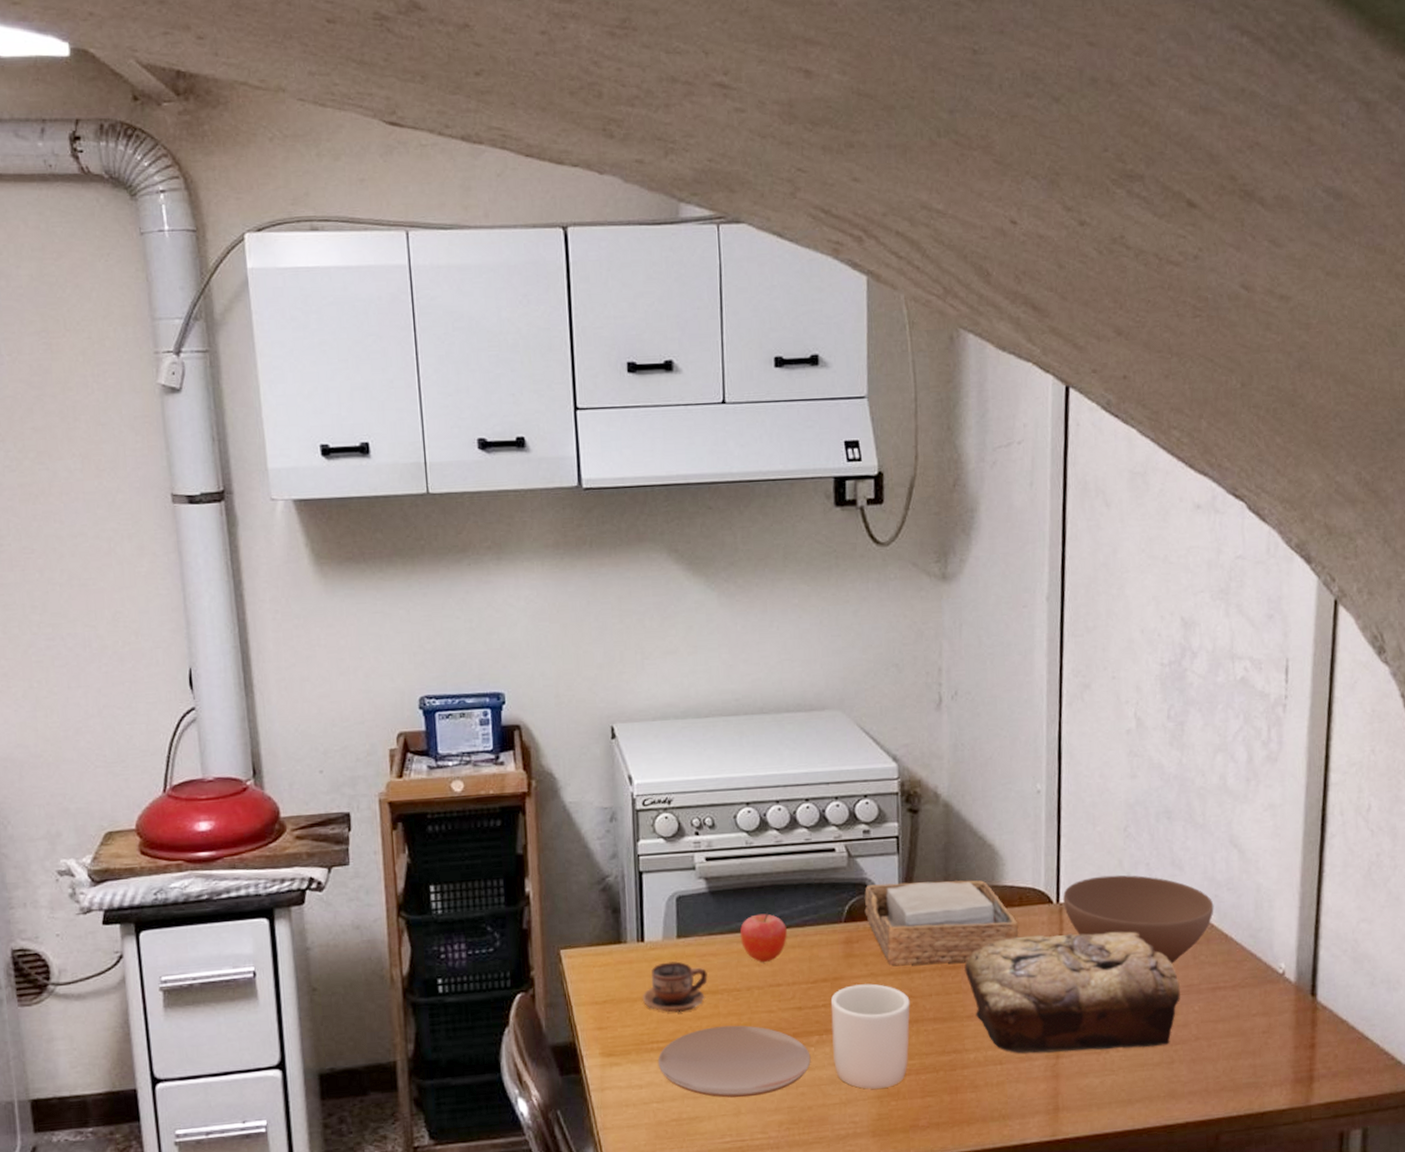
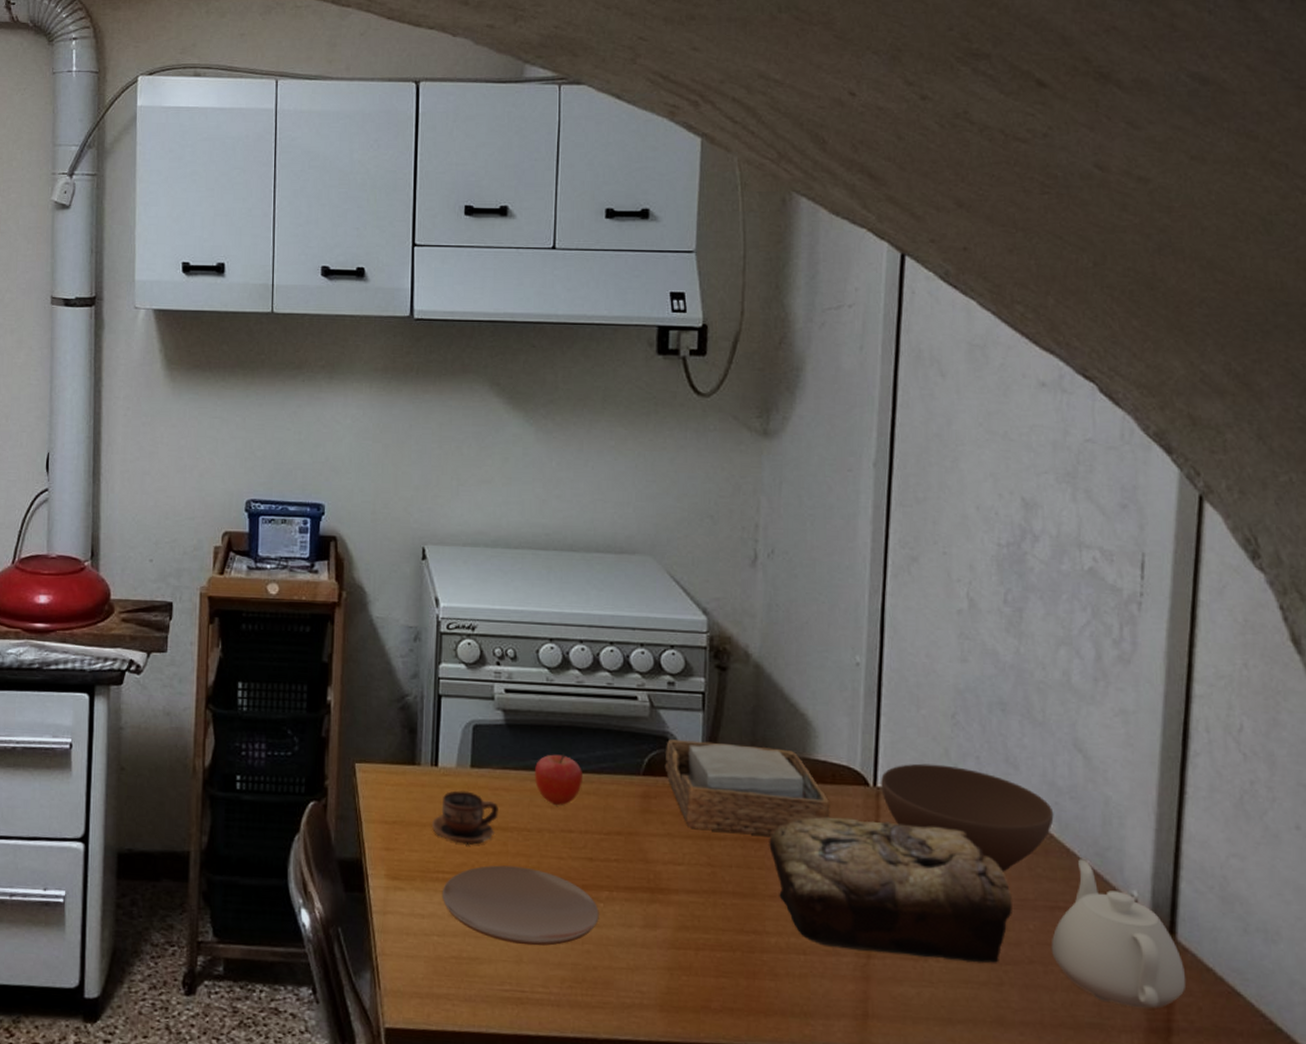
mug: present [830,983,911,1089] -> none [623,843,708,960]
teapot: none [1213,942,1325,1064] -> present [1051,859,1187,1009]

